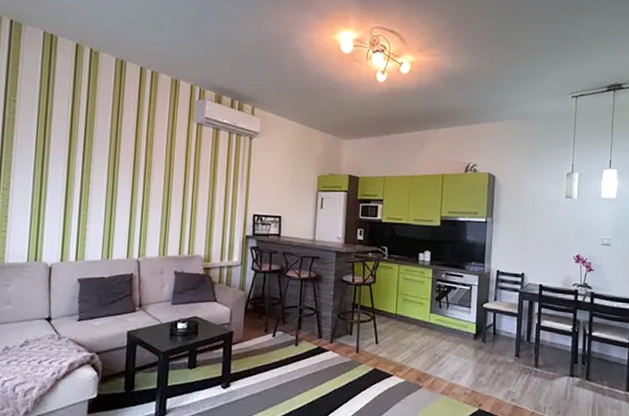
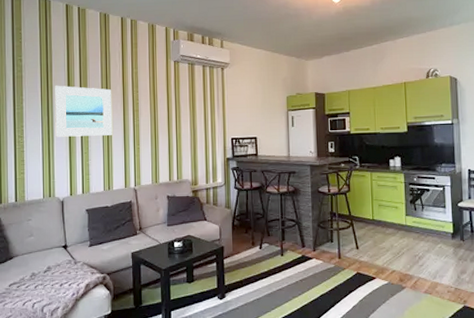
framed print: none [49,134,122,198] -> present [55,85,113,137]

